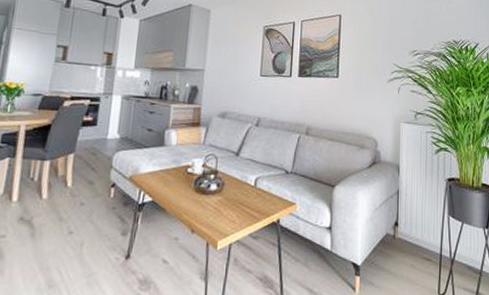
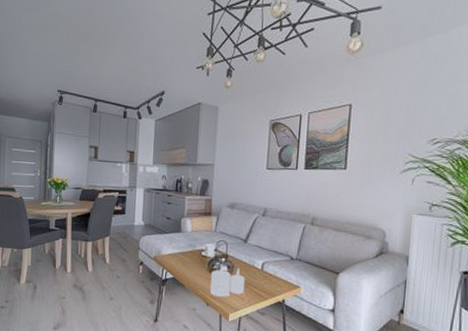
candle: none [196,181,237,221] -> present [210,263,245,297]

